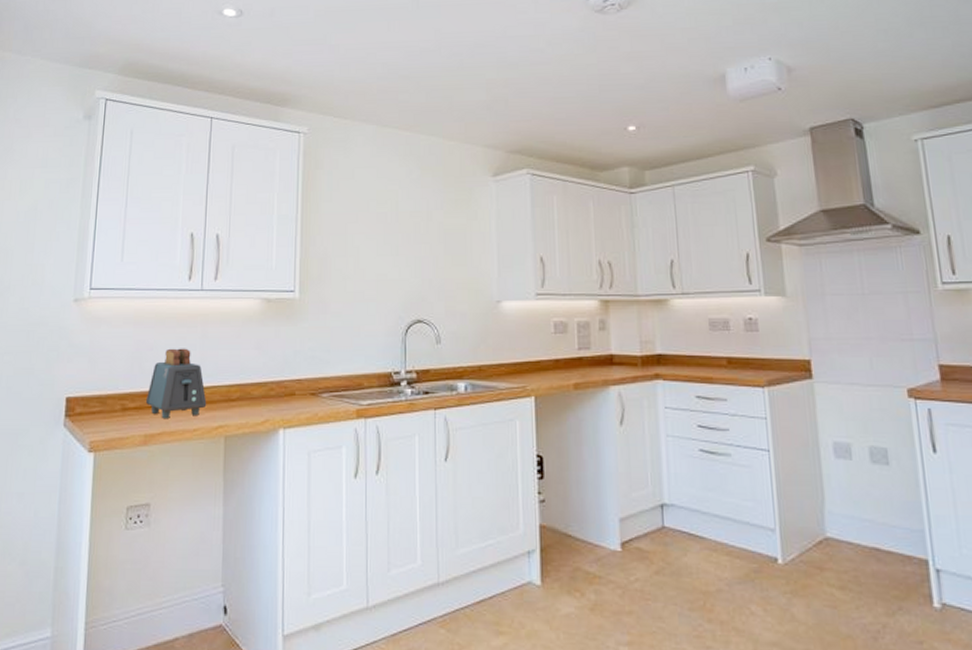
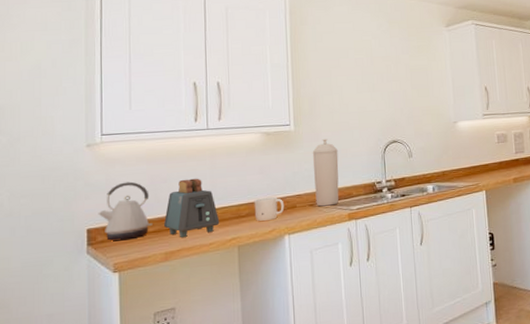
kettle: none [79,346,134,415] -> present [98,181,153,242]
mug: none [246,379,282,409] -> present [254,197,285,222]
canister: none [318,312,349,397] -> present [312,139,339,207]

